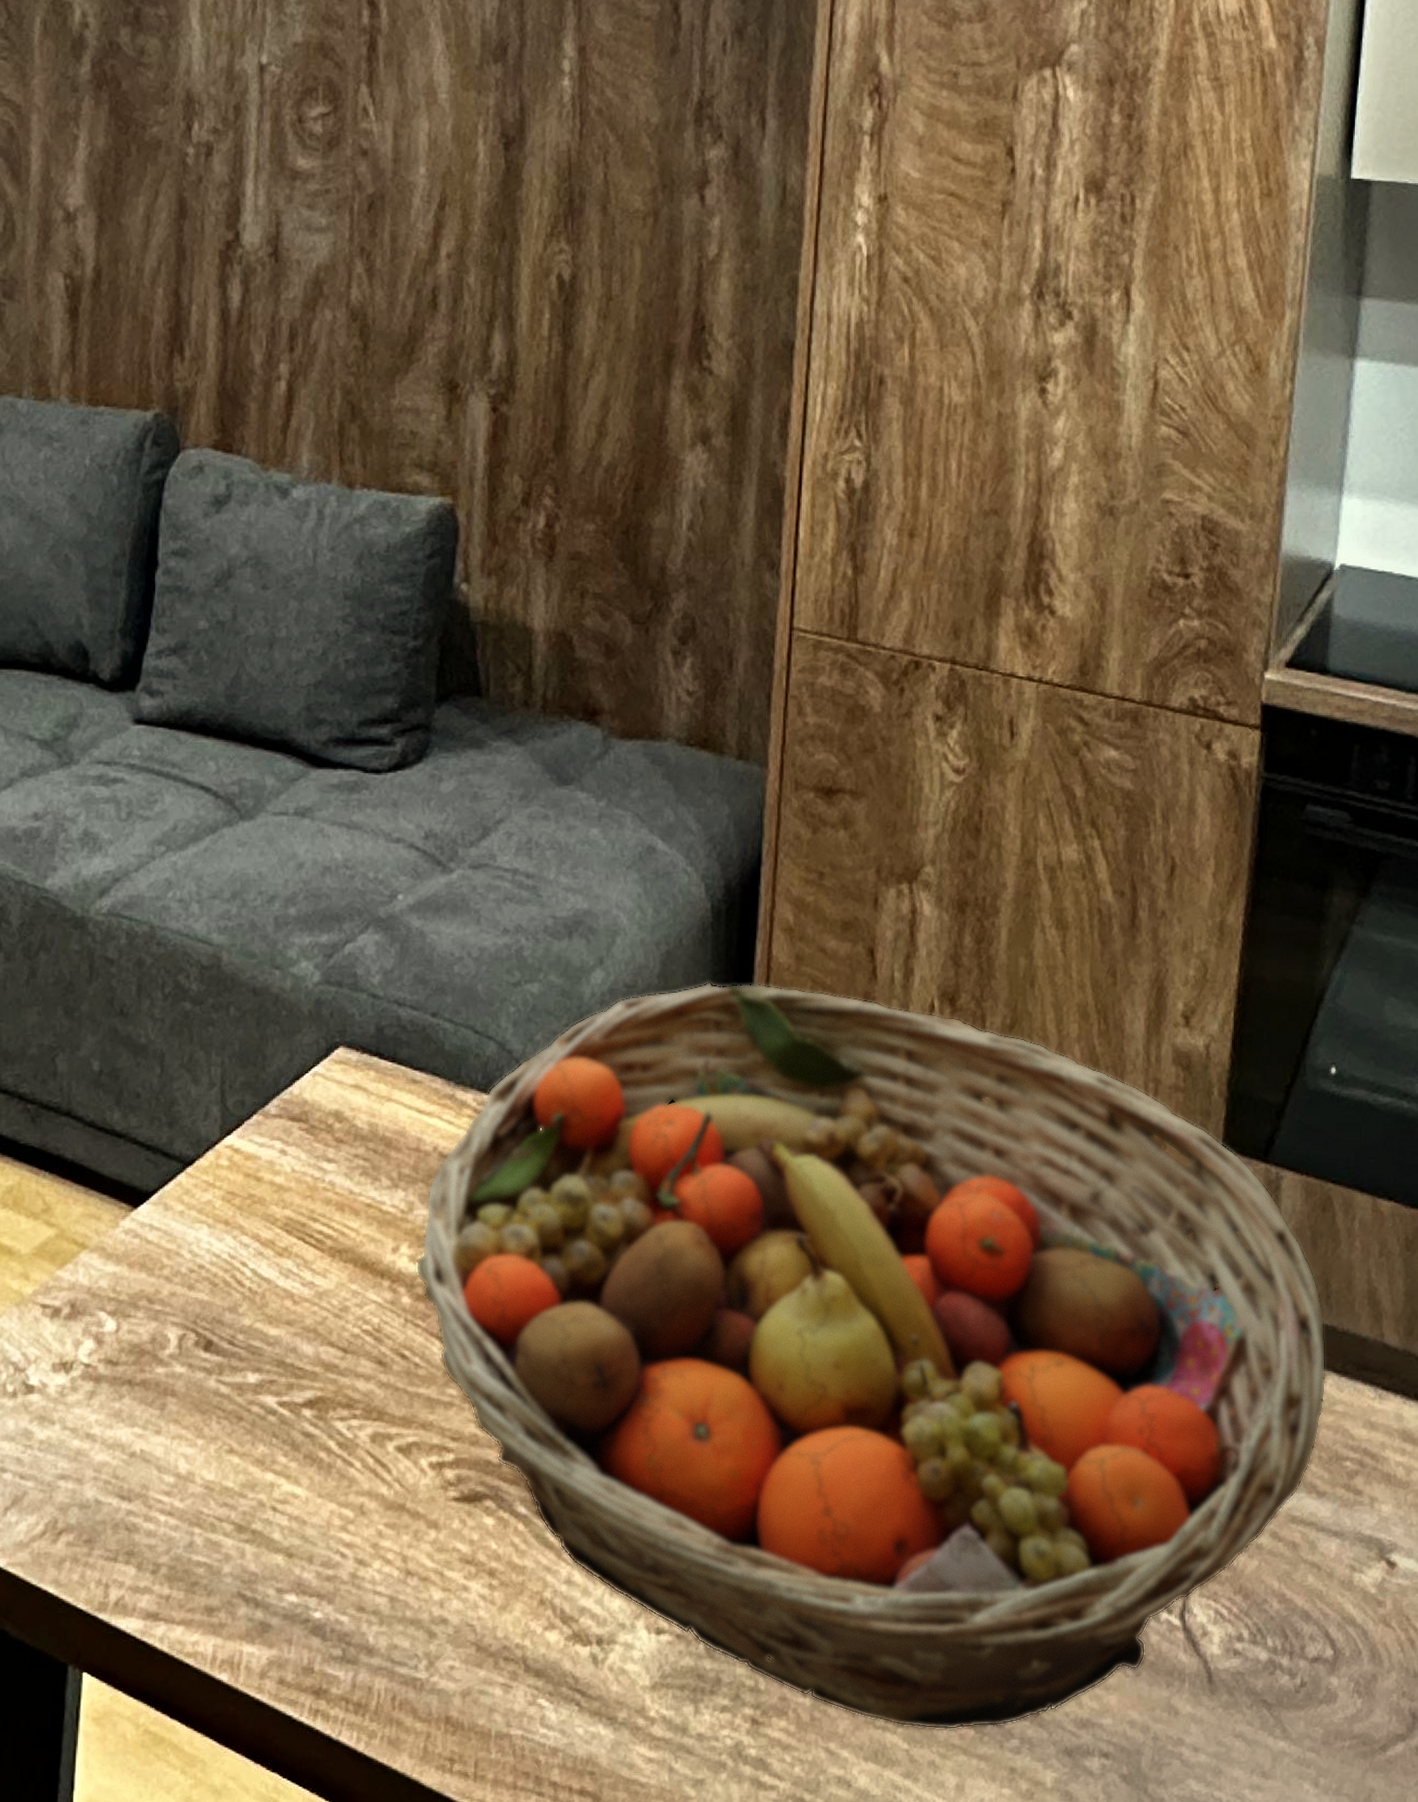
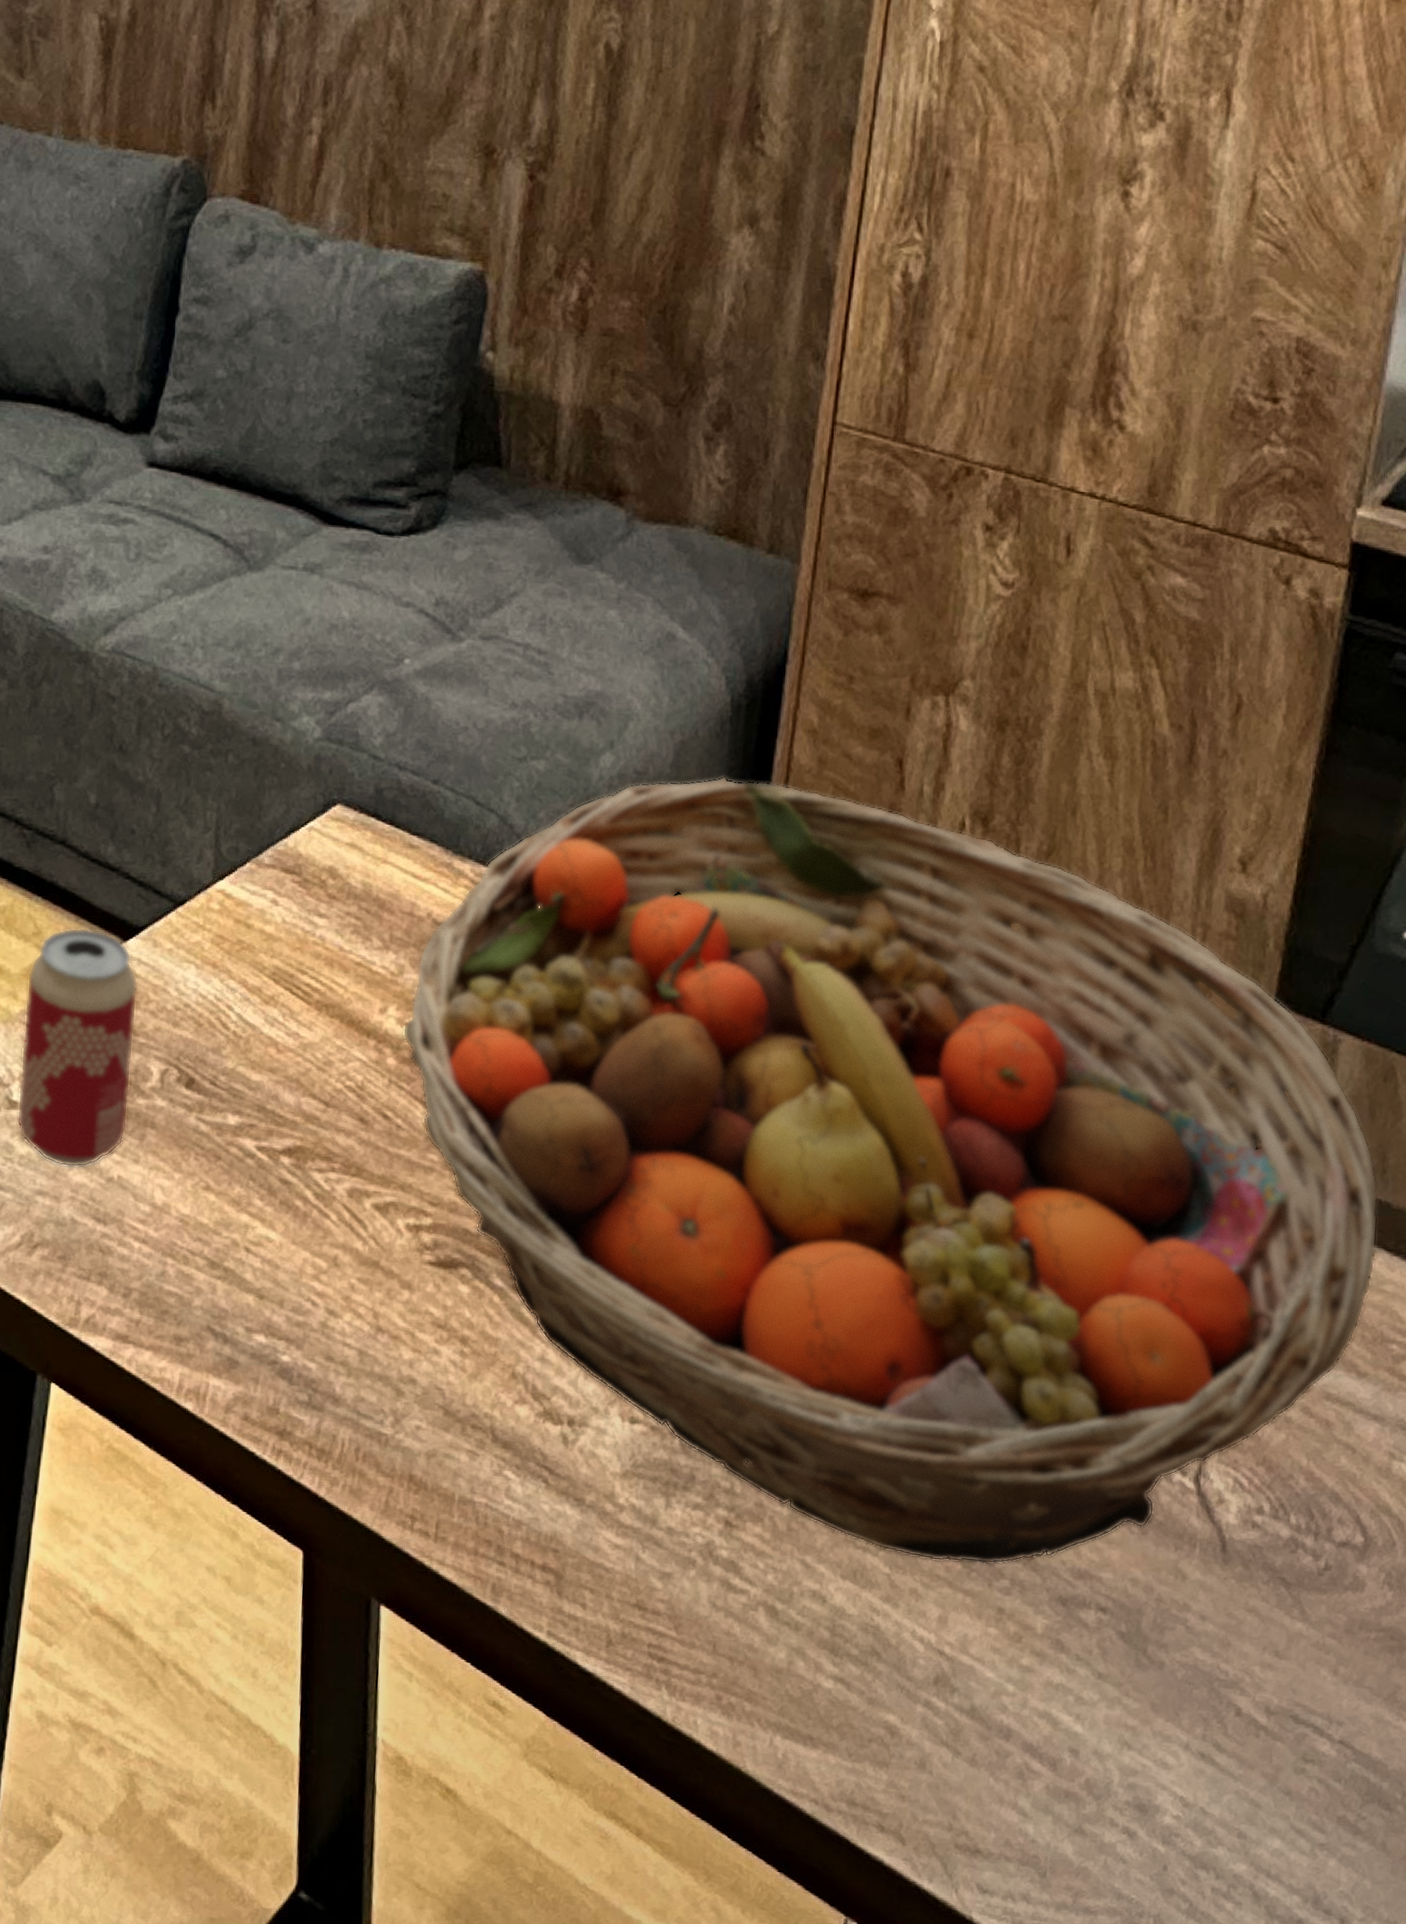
beverage can: none [34,1198,151,1447] -> present [16,927,138,1168]

